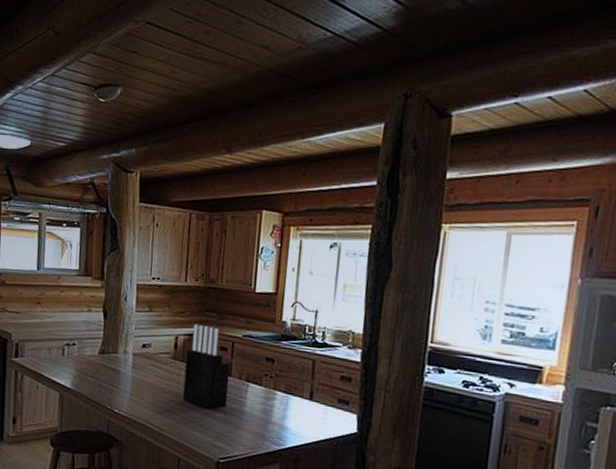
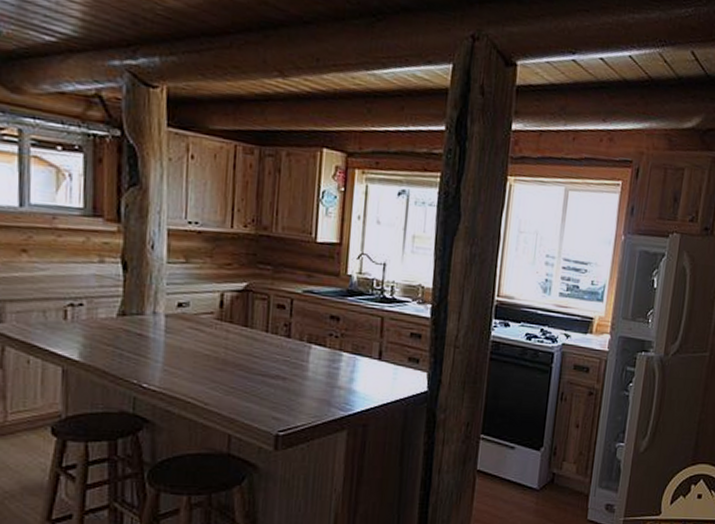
knife block: present [182,324,231,409] -> none [231,278,289,376]

